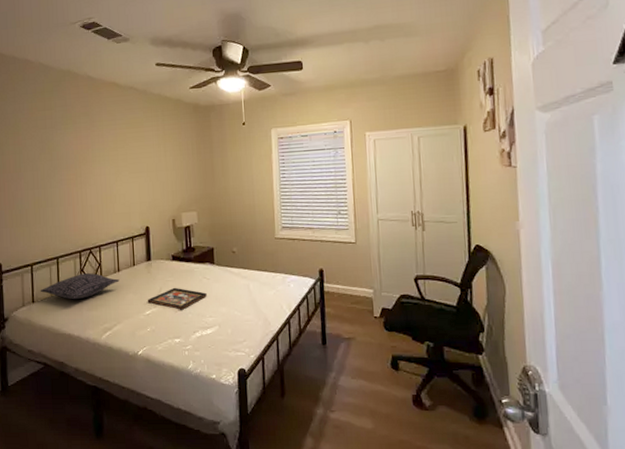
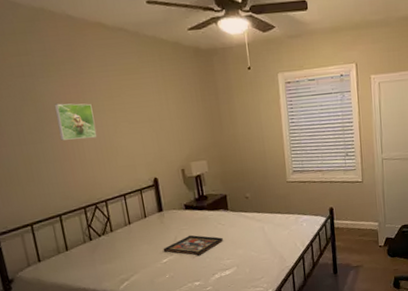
pillow: present [40,273,120,300] -> none [45,228,132,256]
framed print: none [66,152,100,186] -> present [54,103,97,141]

